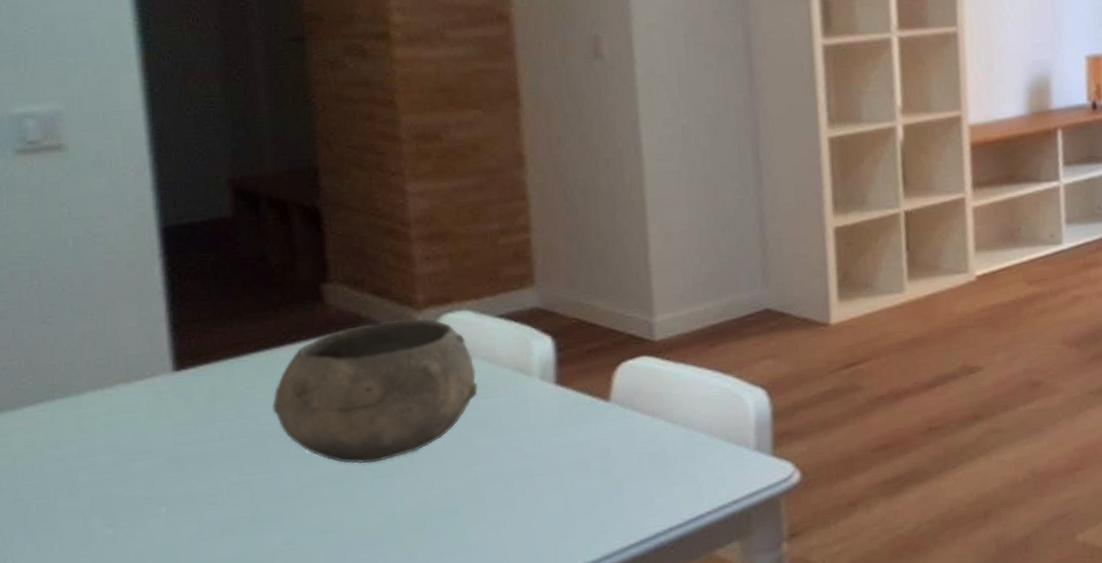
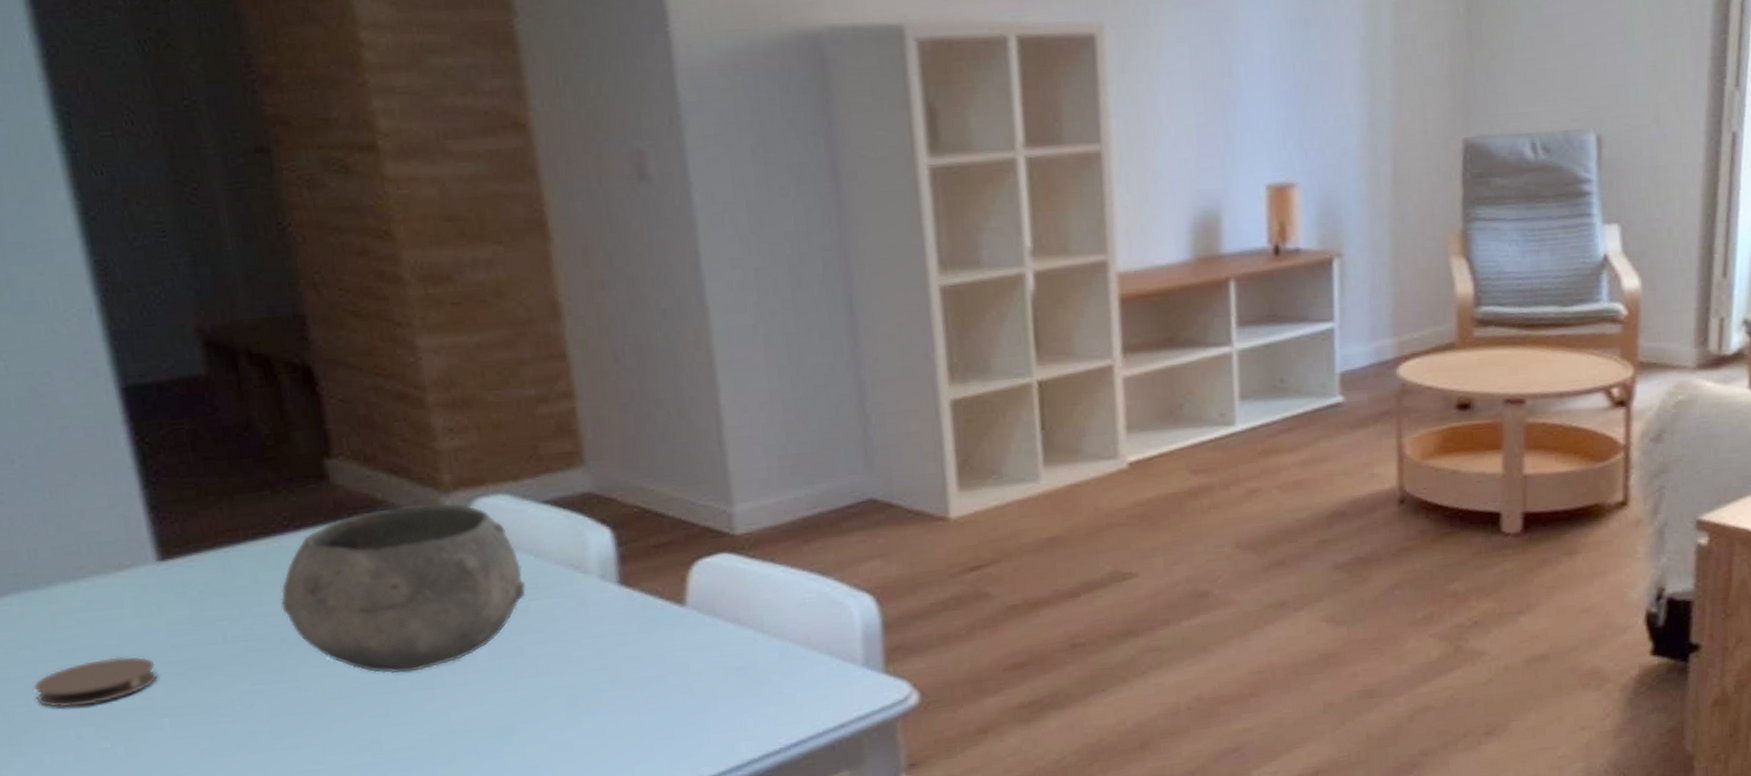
coaster: none [54,453,160,500] -> present [34,656,158,708]

